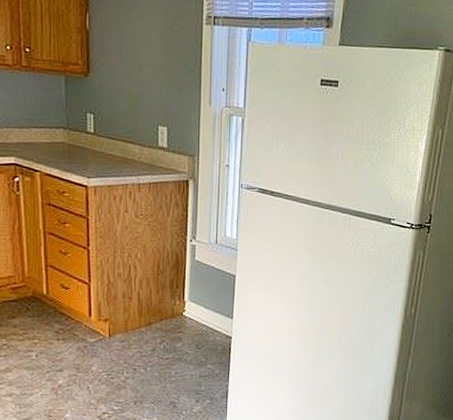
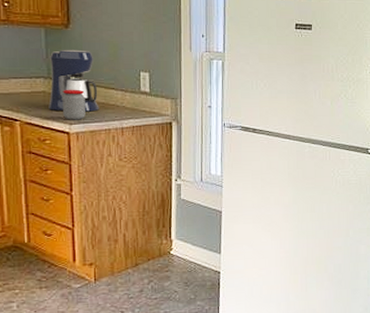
coffee maker: none [68,99,117,166] -> present [48,49,100,112]
jar: none [80,141,103,174] -> present [61,89,85,120]

